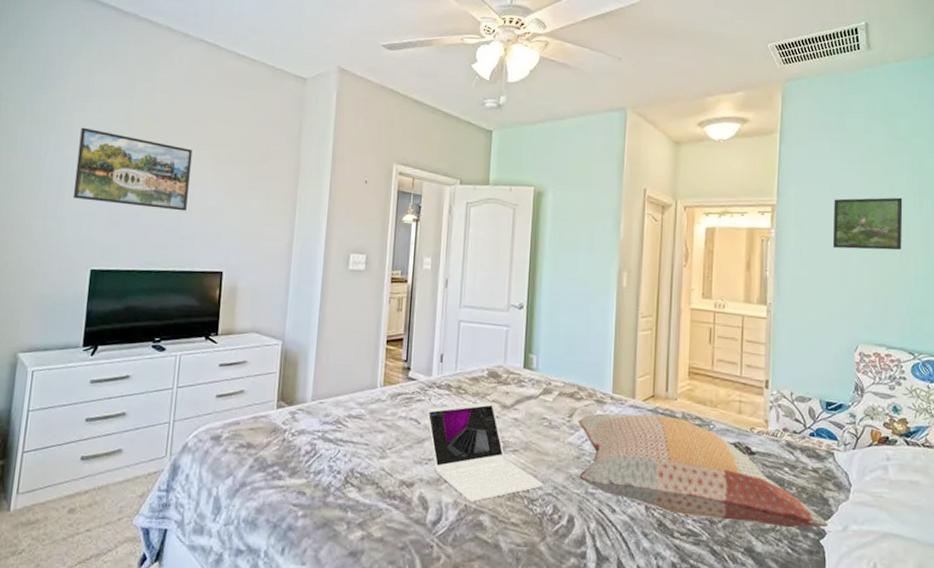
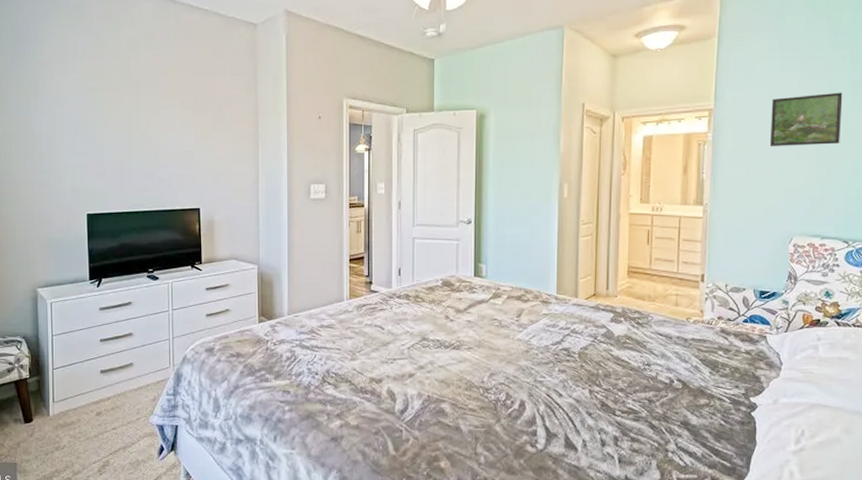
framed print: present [72,127,193,211] -> none [61,87,162,157]
laptop: present [426,402,543,502] -> none [389,307,496,393]
decorative pillow: present [578,413,828,528] -> none [526,310,759,403]

